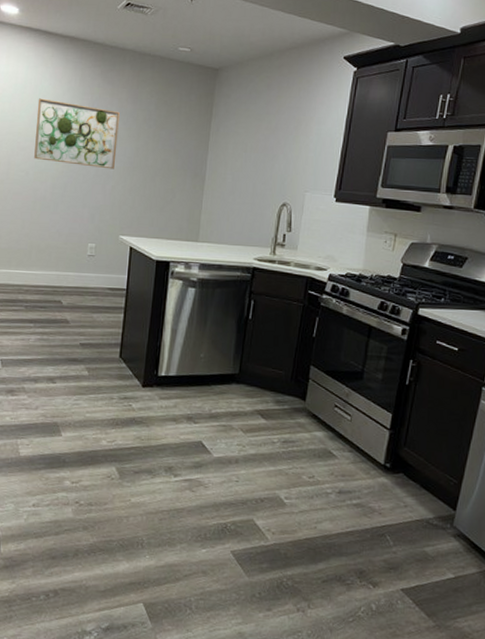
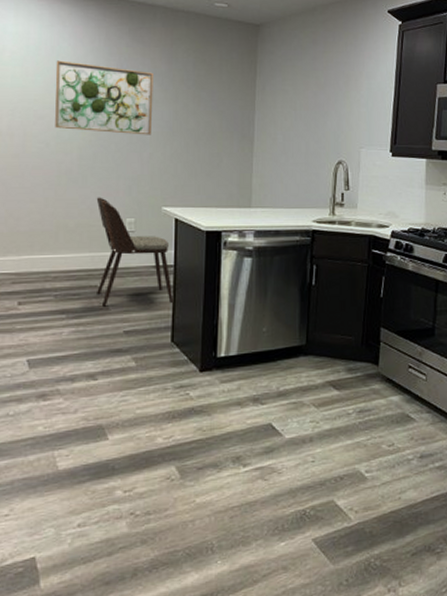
dining chair: none [60,222,124,324] -> present [96,197,174,307]

